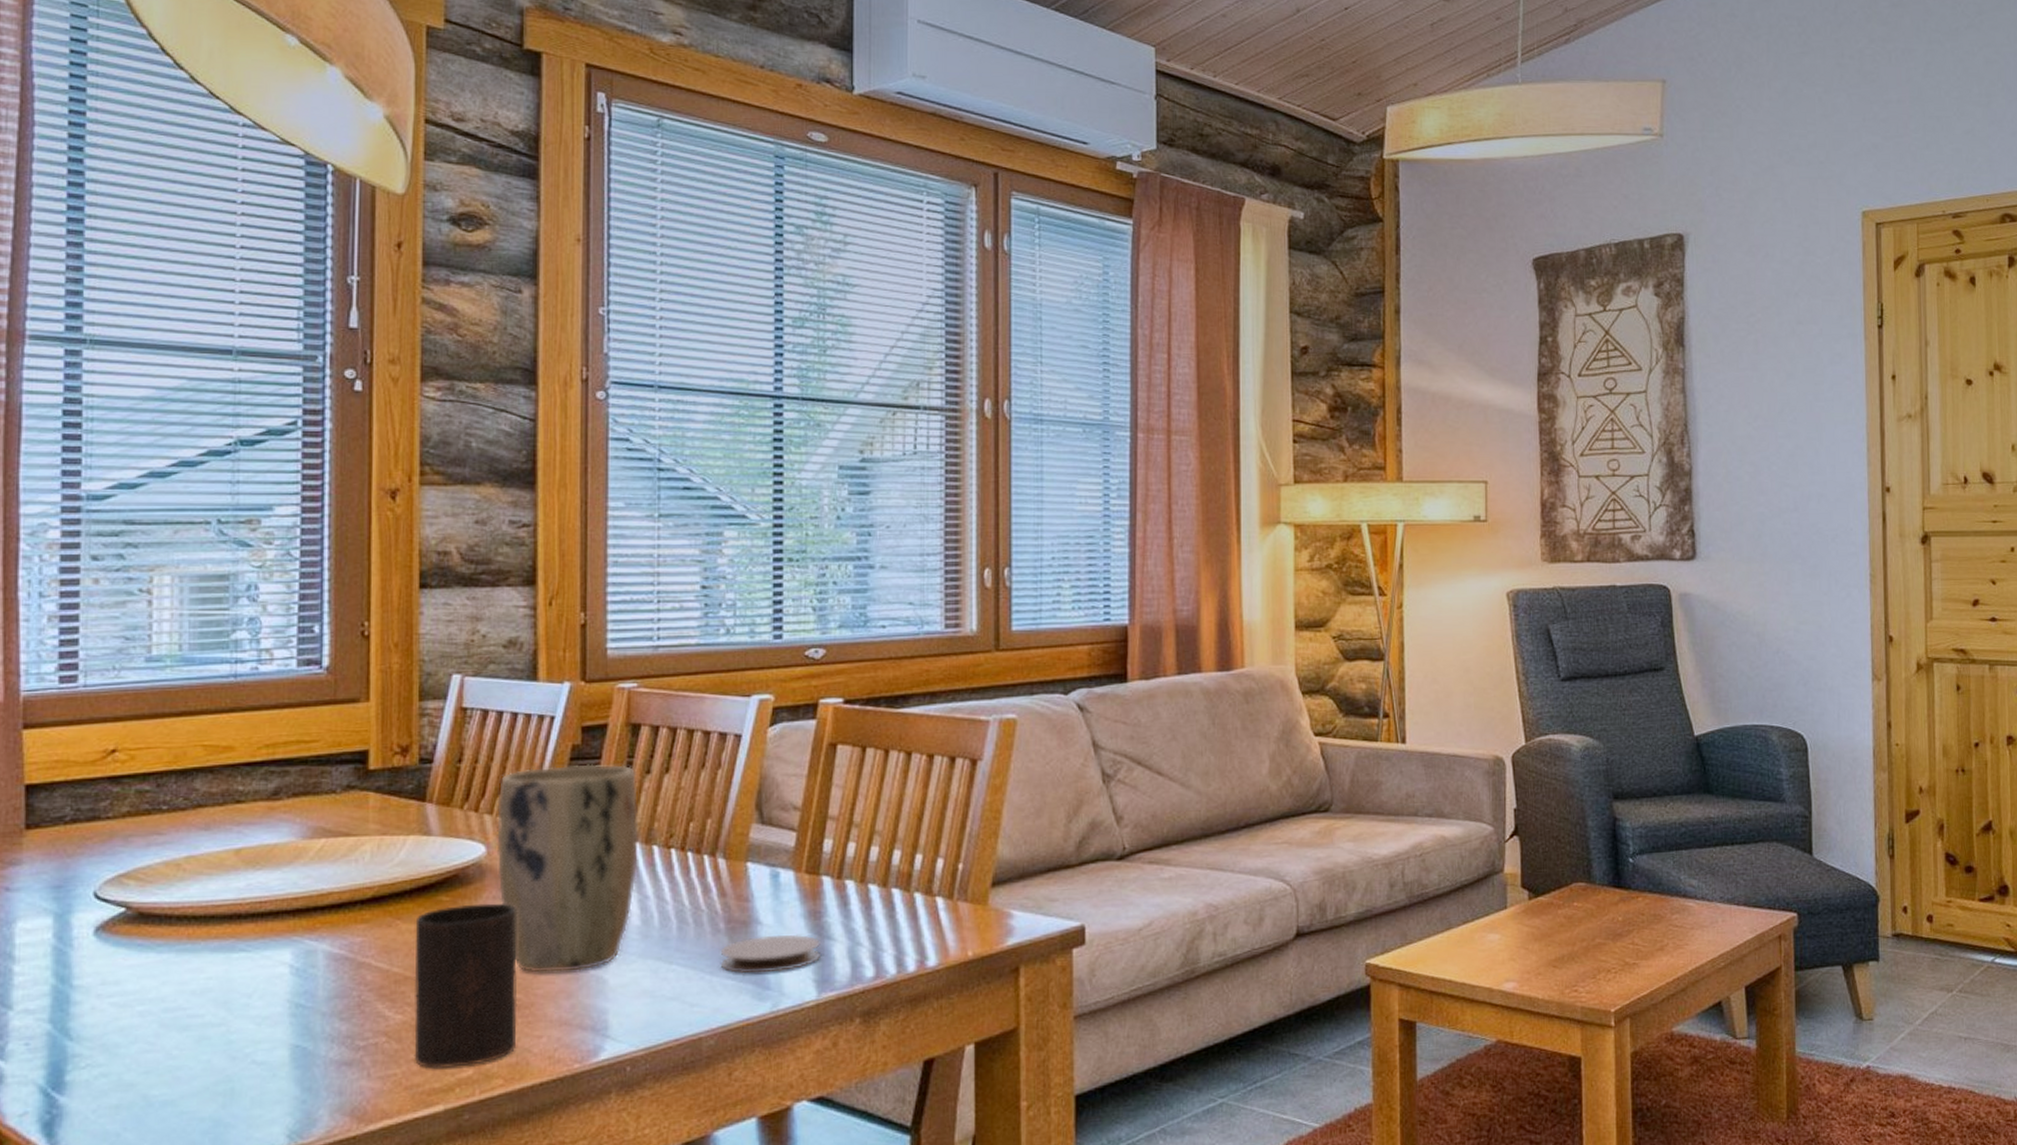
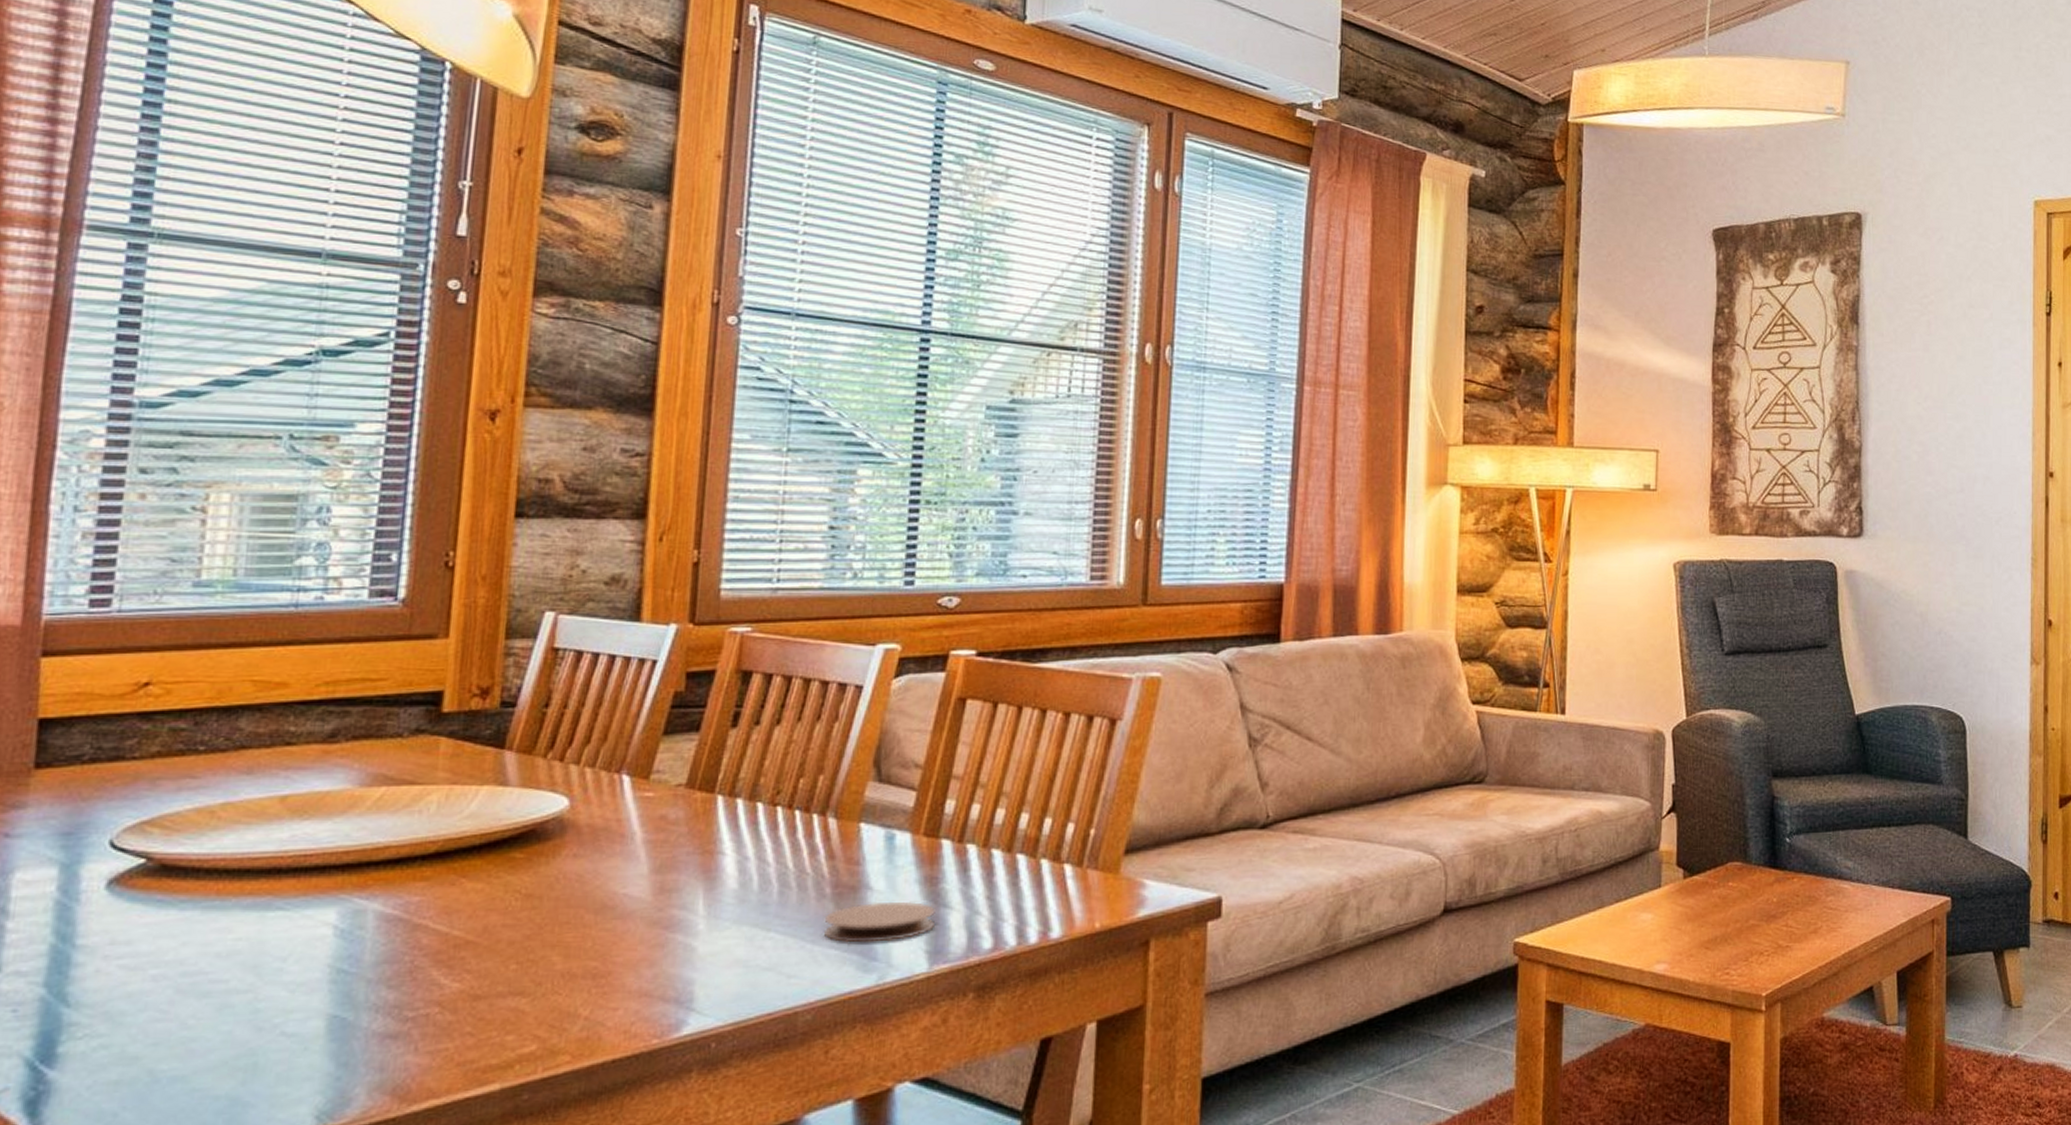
cup: present [414,901,518,1069] -> none [470,860,599,1043]
plant pot: present [496,764,639,974] -> none [580,713,745,940]

